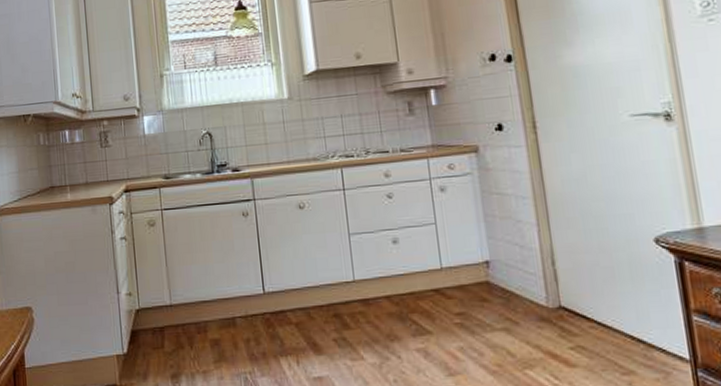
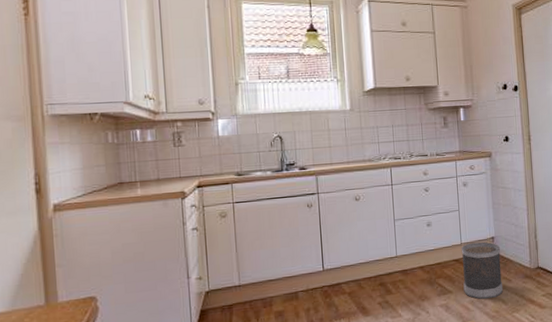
wastebasket: none [441,267,508,346] -> present [461,242,504,299]

